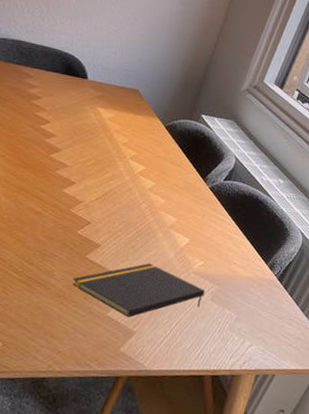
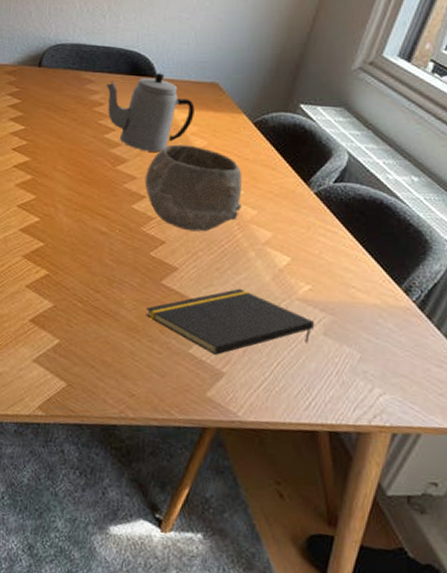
teapot: none [43,75,119,145] -> present [106,73,195,152]
bowl: none [74,139,155,215] -> present [144,144,242,232]

